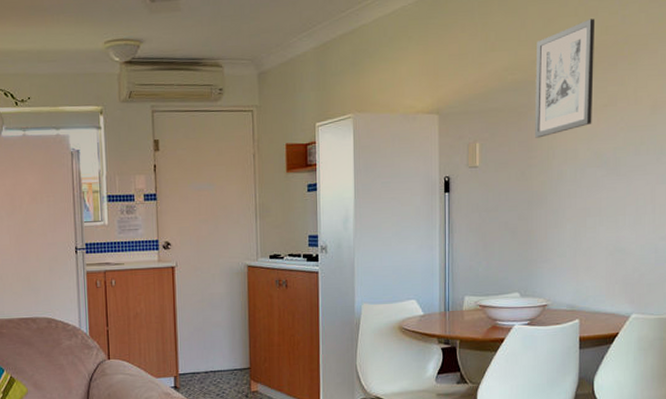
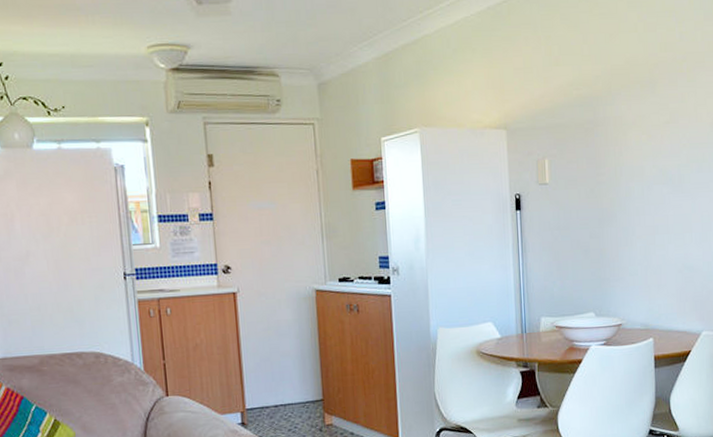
wall art: present [534,18,596,138] -> none [599,35,656,155]

